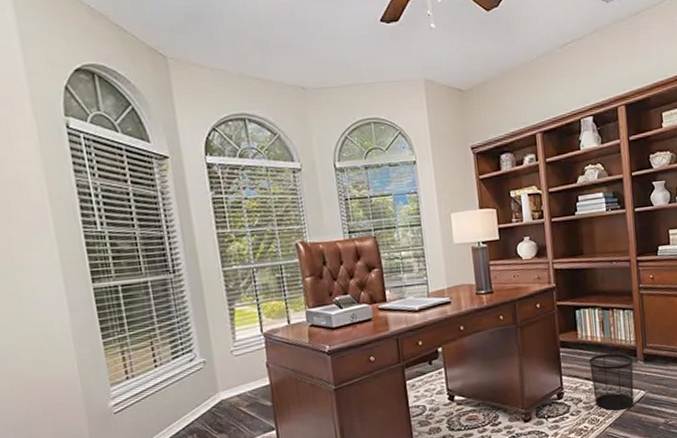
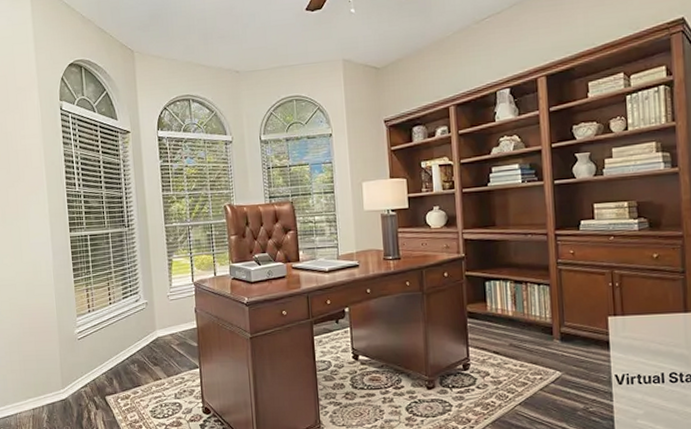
waste bin: present [589,353,634,411] -> none [499,328,549,389]

